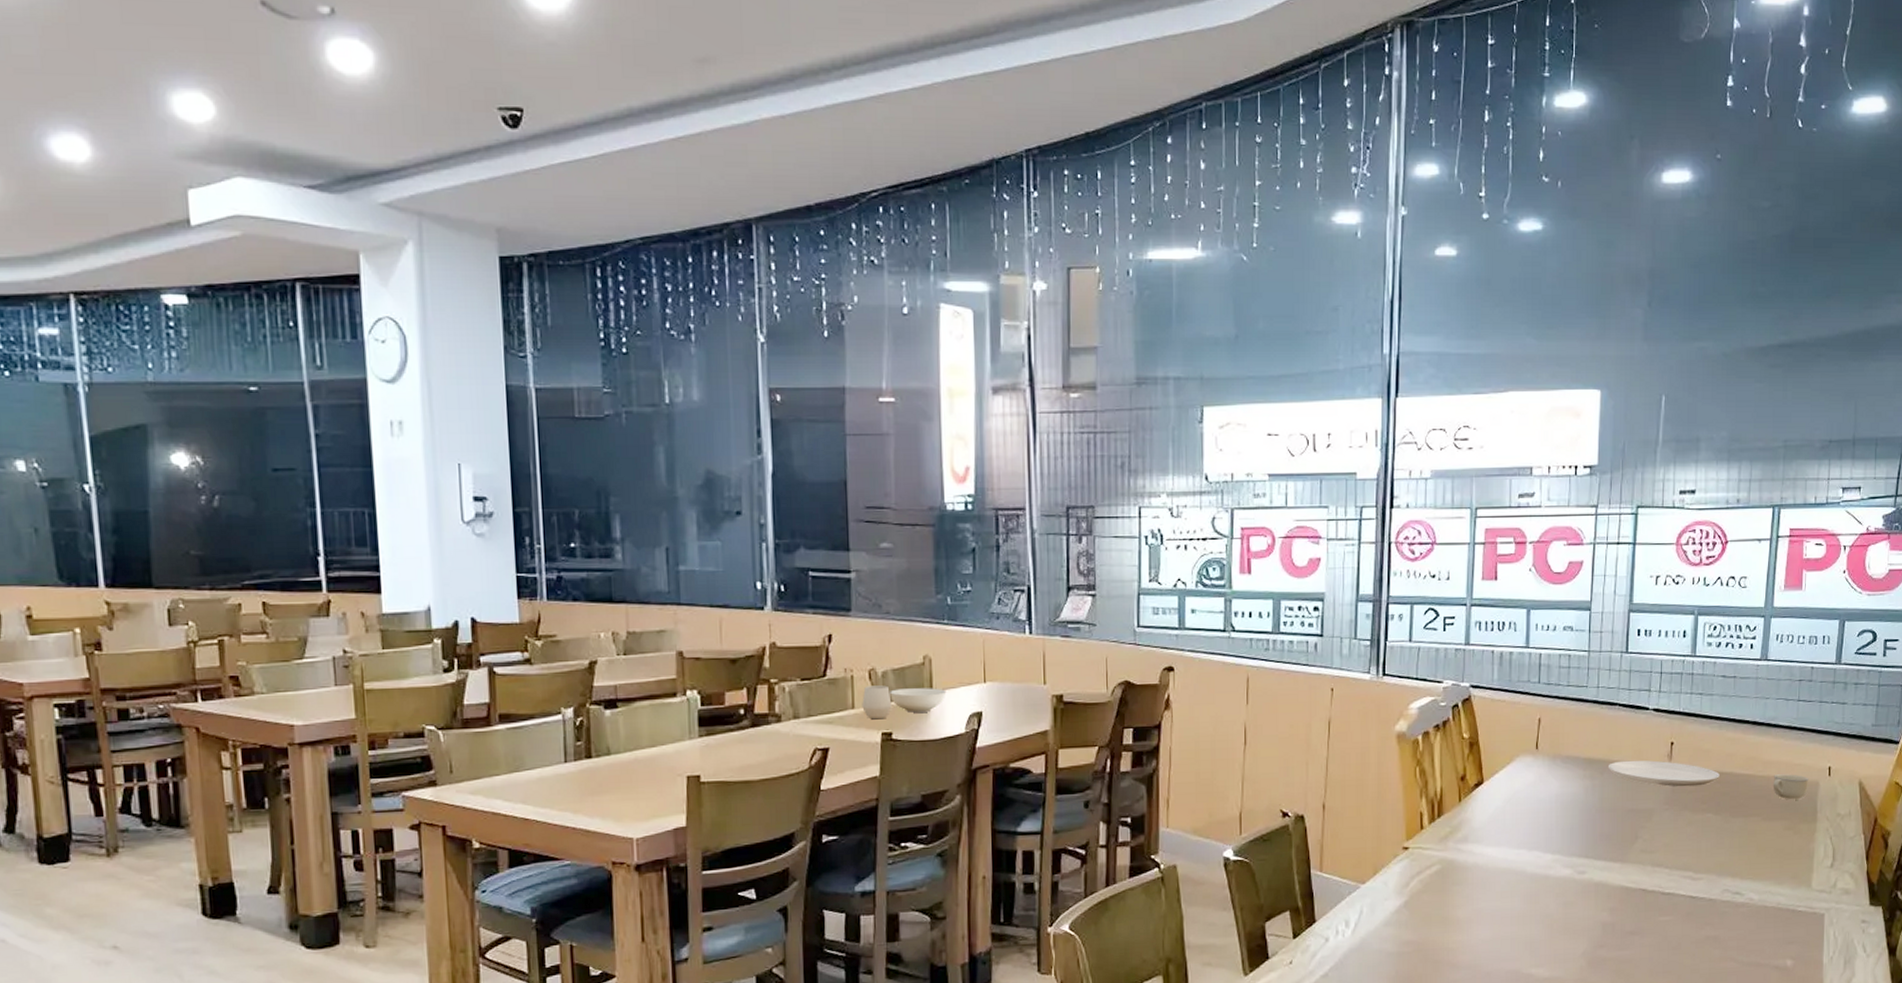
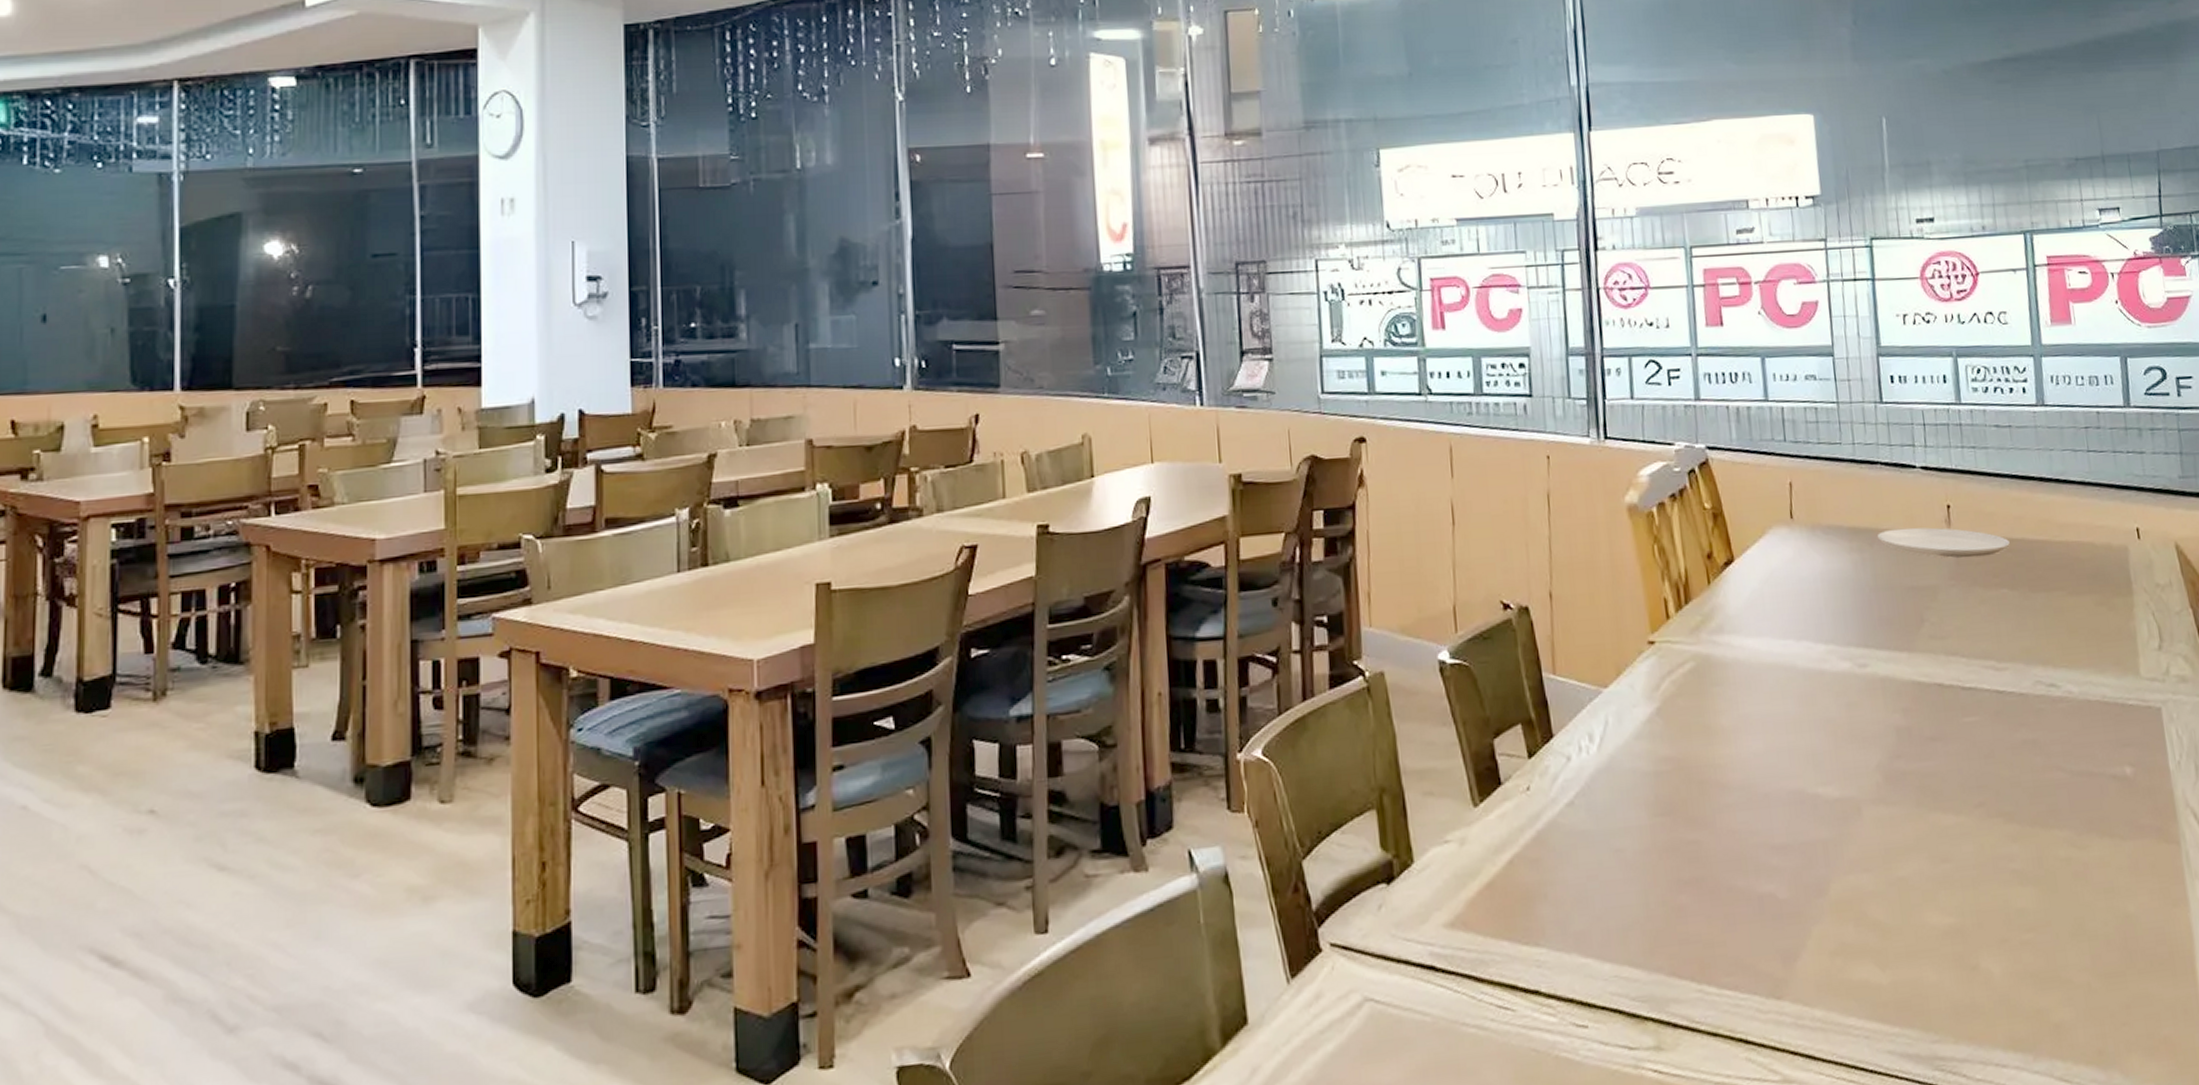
cup: present [862,685,892,720] -> none [1014,470,1048,510]
bowl: present [889,688,947,713] -> none [1044,471,1110,501]
cup: present [1773,774,1809,800] -> none [2073,538,2116,570]

